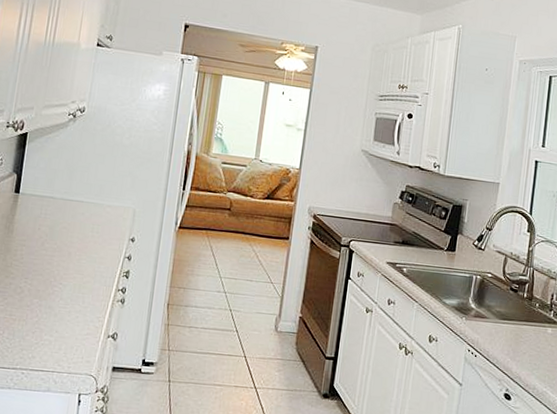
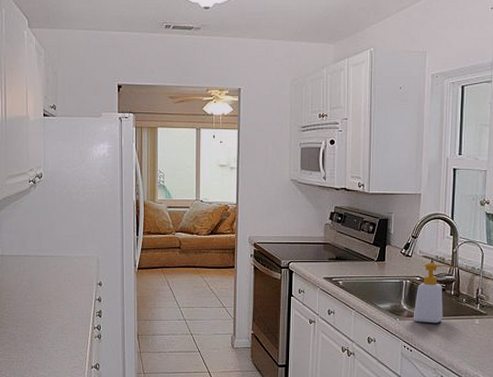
soap bottle: none [480,258,532,328] -> present [413,262,457,324]

